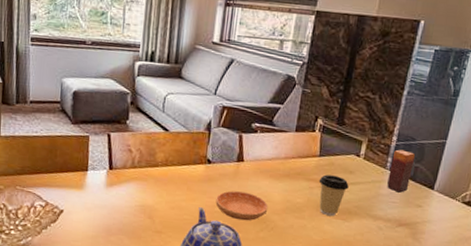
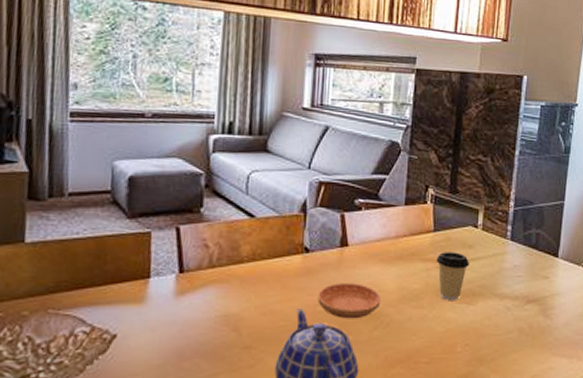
candle: present [387,149,415,193] -> none [510,215,534,264]

